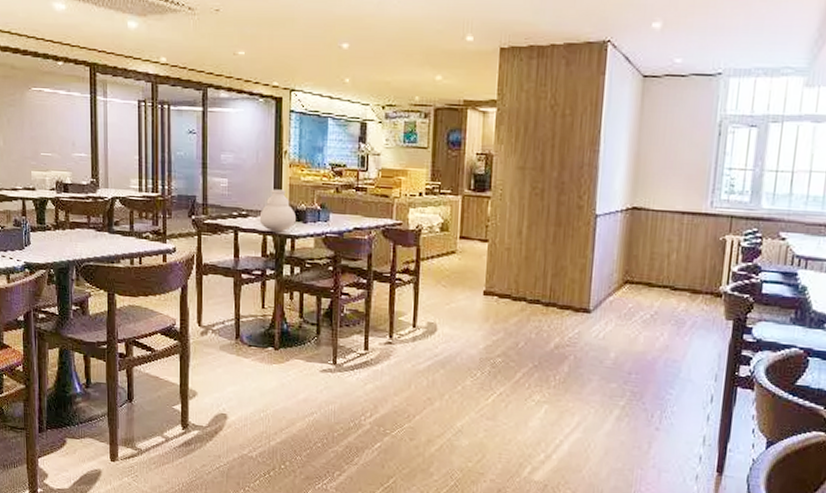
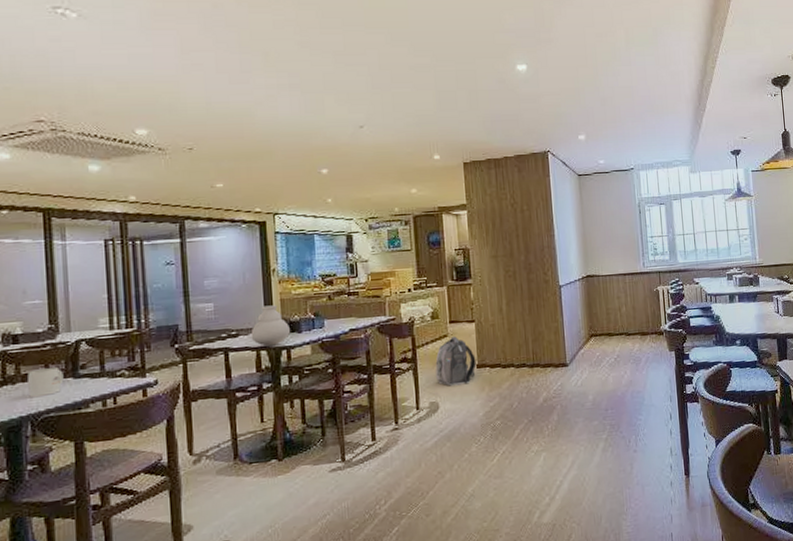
mug: none [74,219,101,246] -> present [27,367,64,398]
backpack: none [436,254,484,311] -> present [435,336,476,386]

